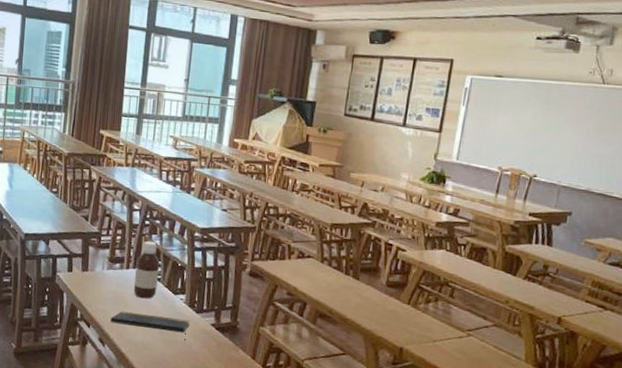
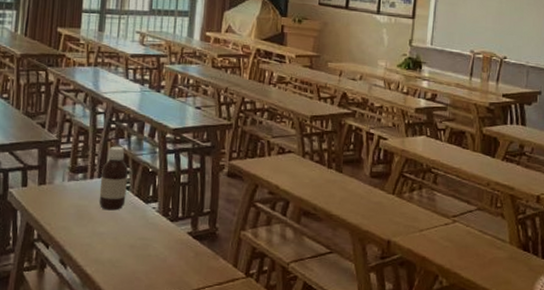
notepad: present [110,311,190,333] -> none [73,226,163,245]

